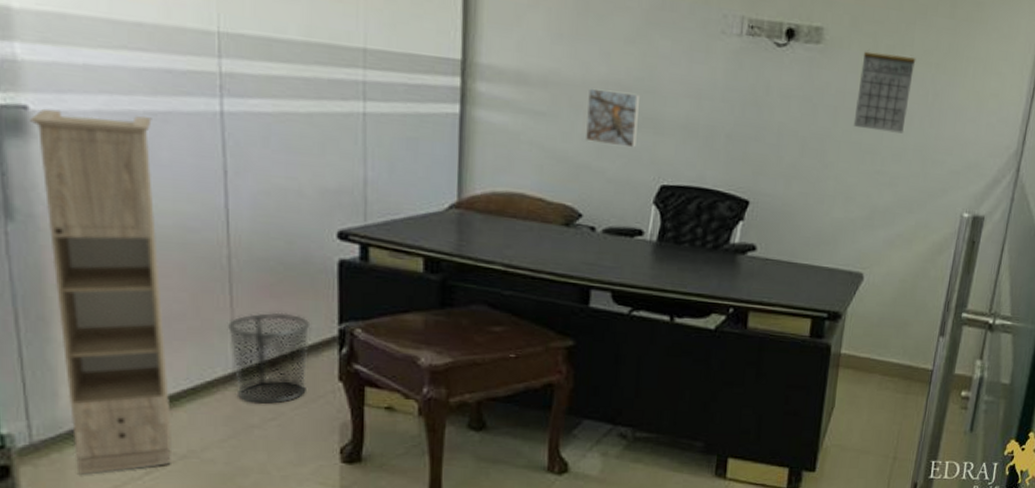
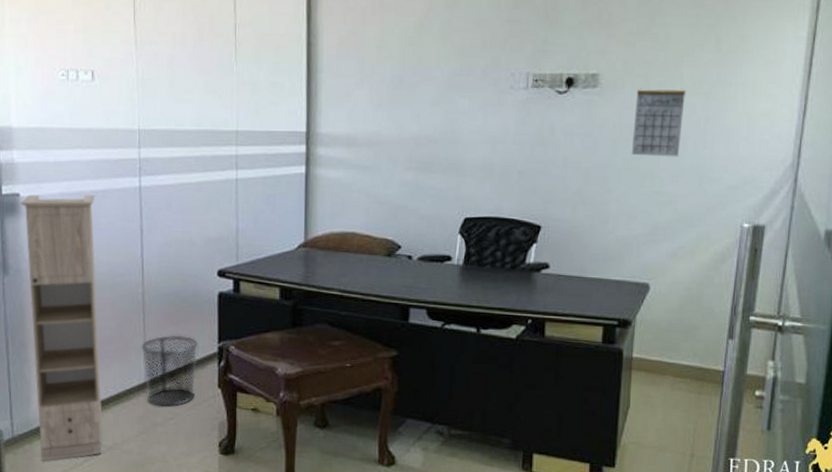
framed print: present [586,88,639,148] -> none [402,143,444,189]

